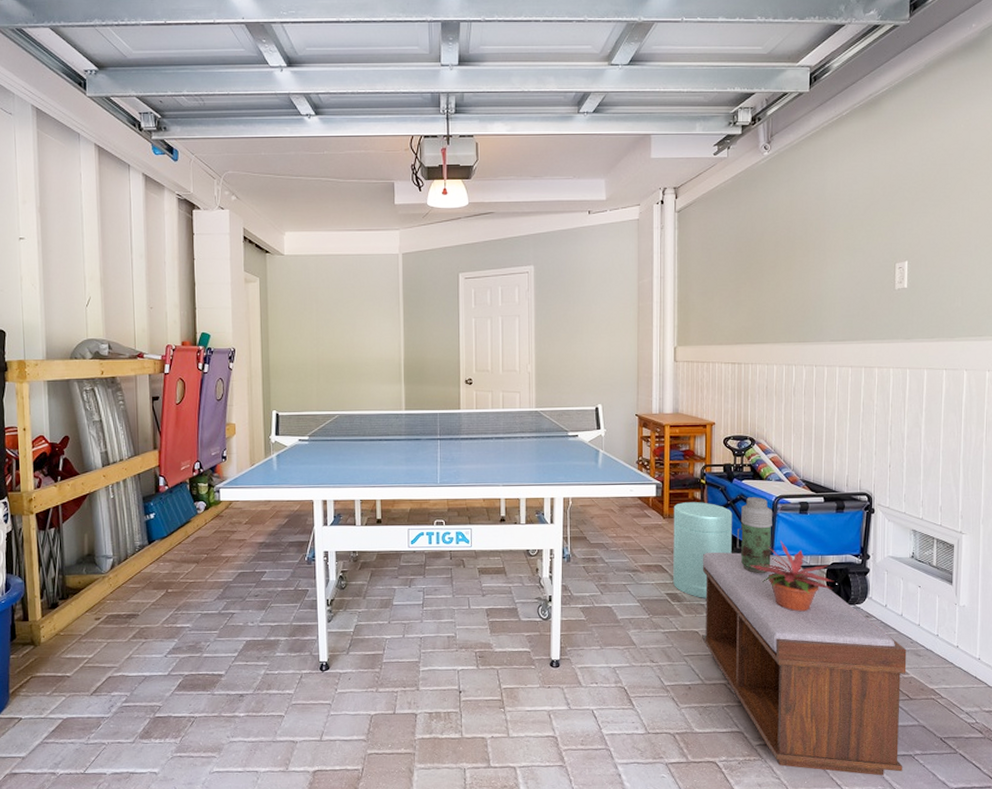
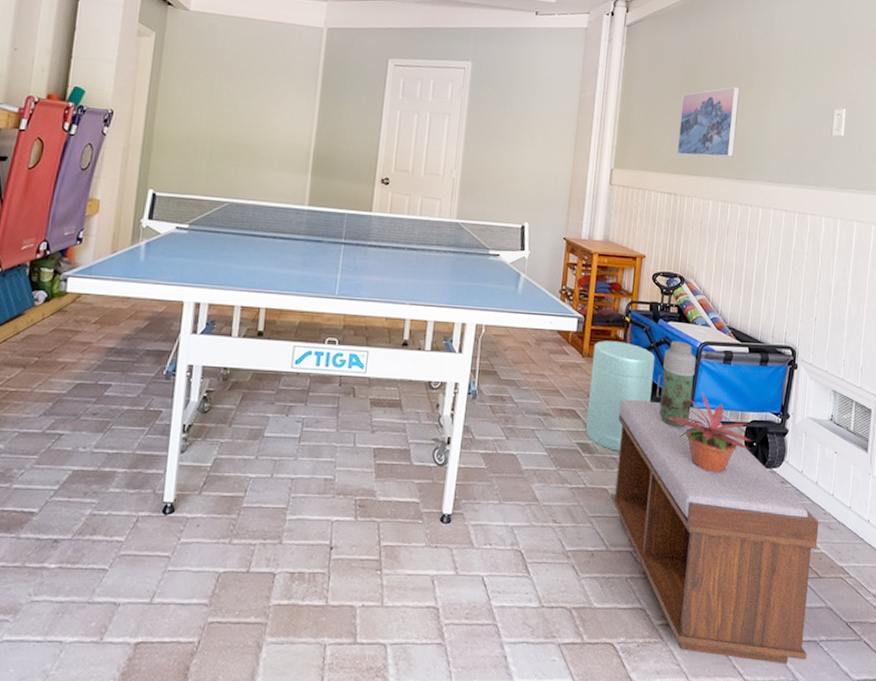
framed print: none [737,254,795,327] -> present [676,86,740,158]

